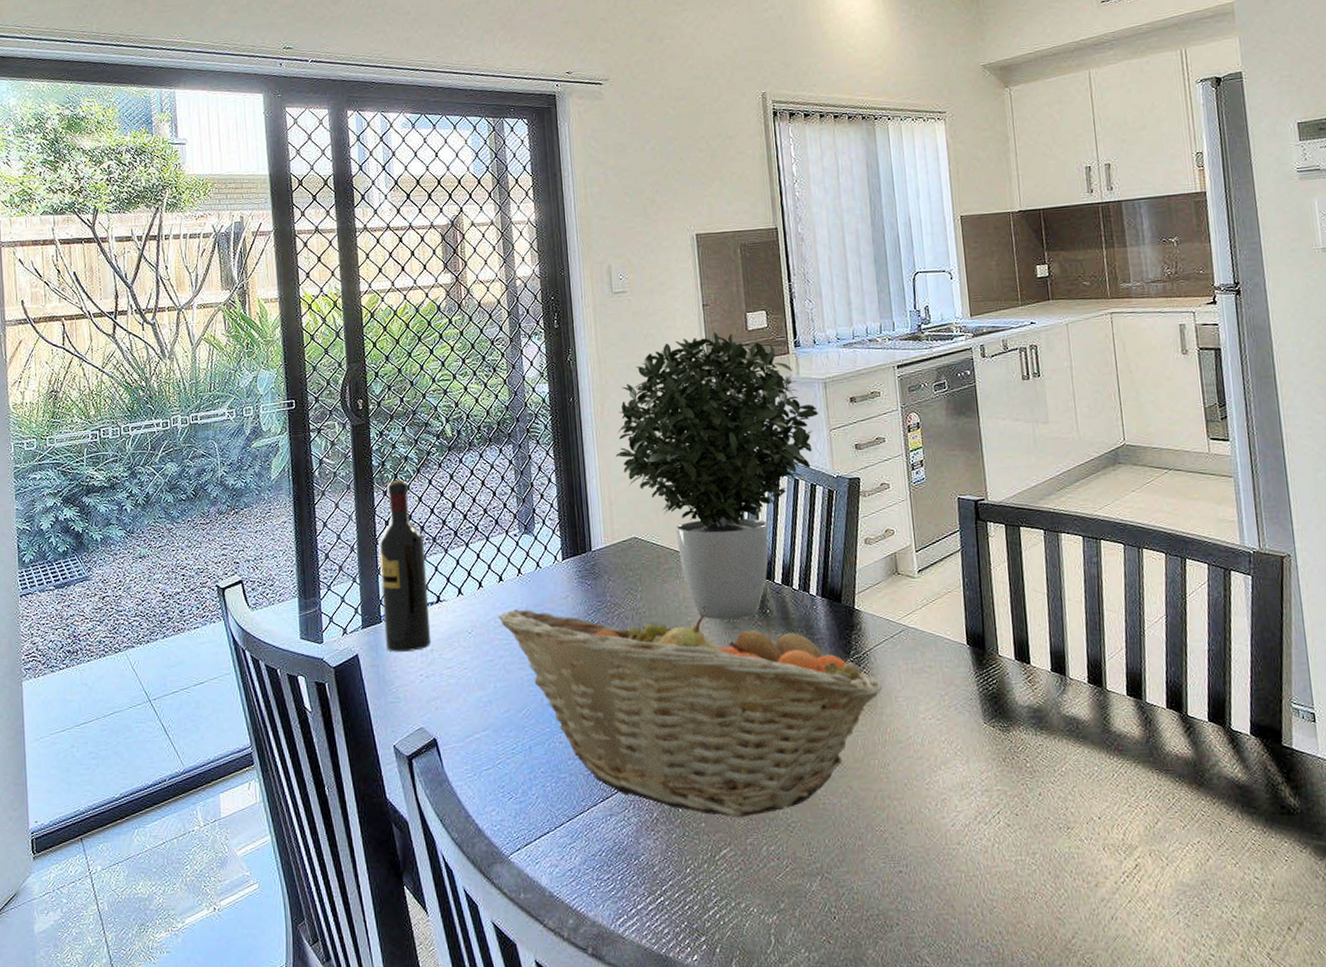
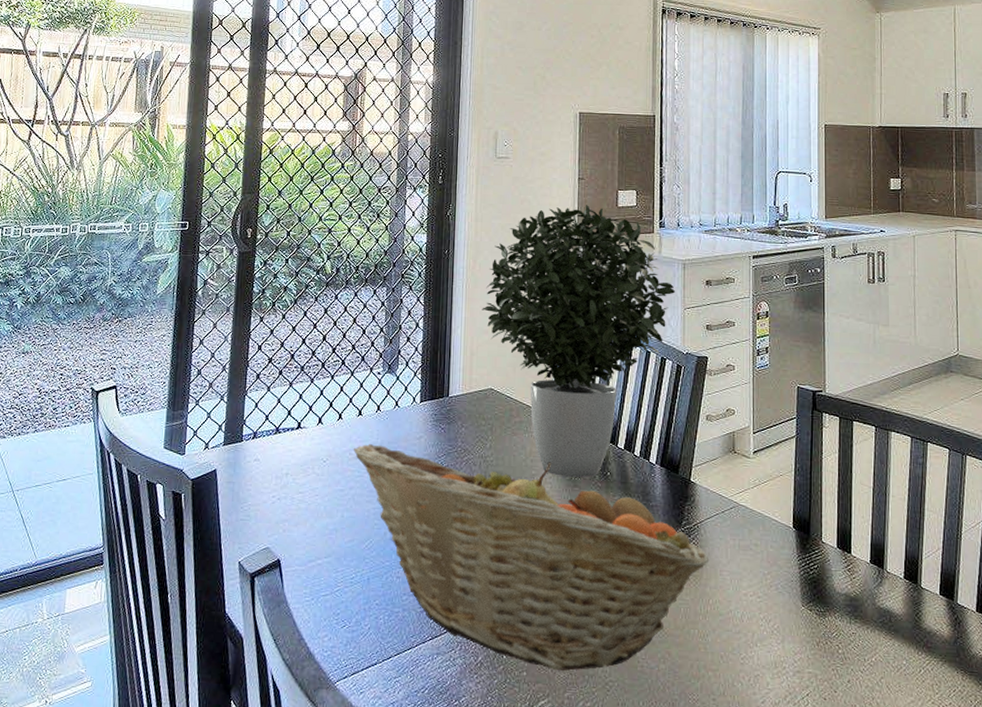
wine bottle: present [379,480,431,652] -> none [243,309,293,473]

